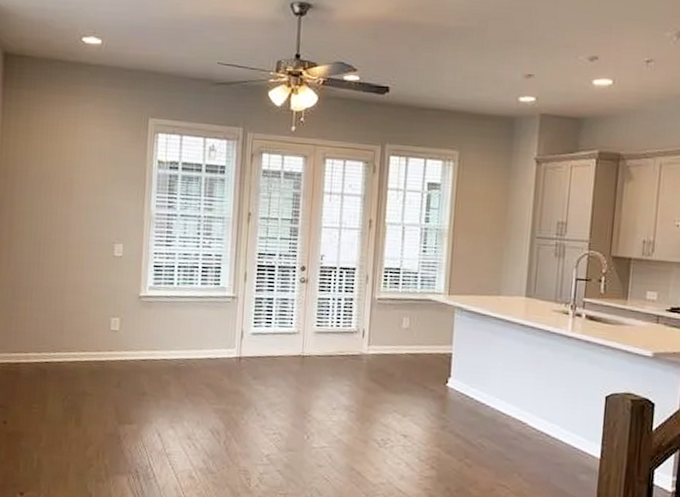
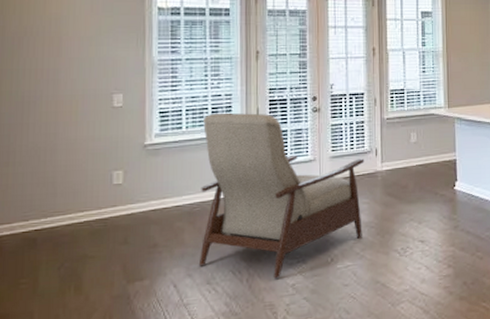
chair: none [181,272,350,446] -> present [198,112,365,279]

